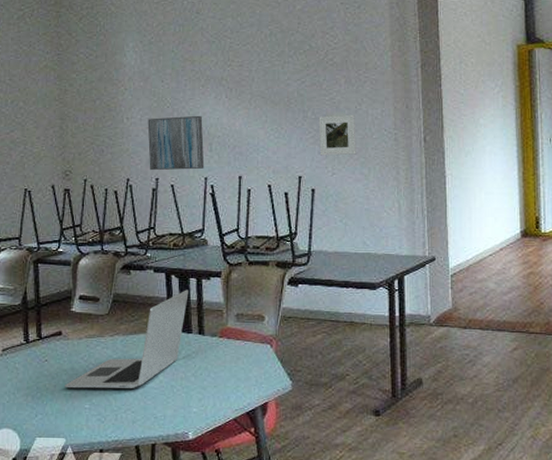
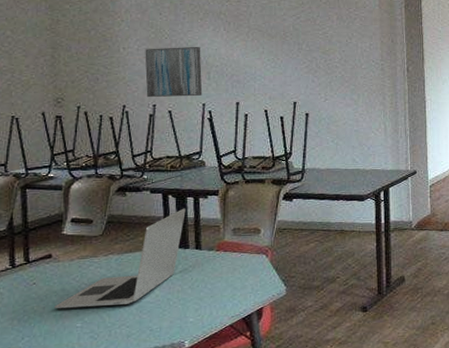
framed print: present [318,114,356,156] -> none [312,47,347,84]

